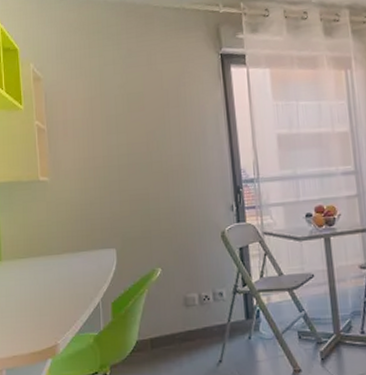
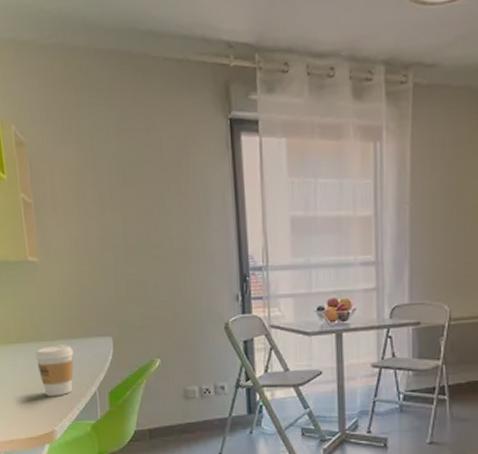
coffee cup: none [42,258,79,309] -> present [35,345,74,396]

